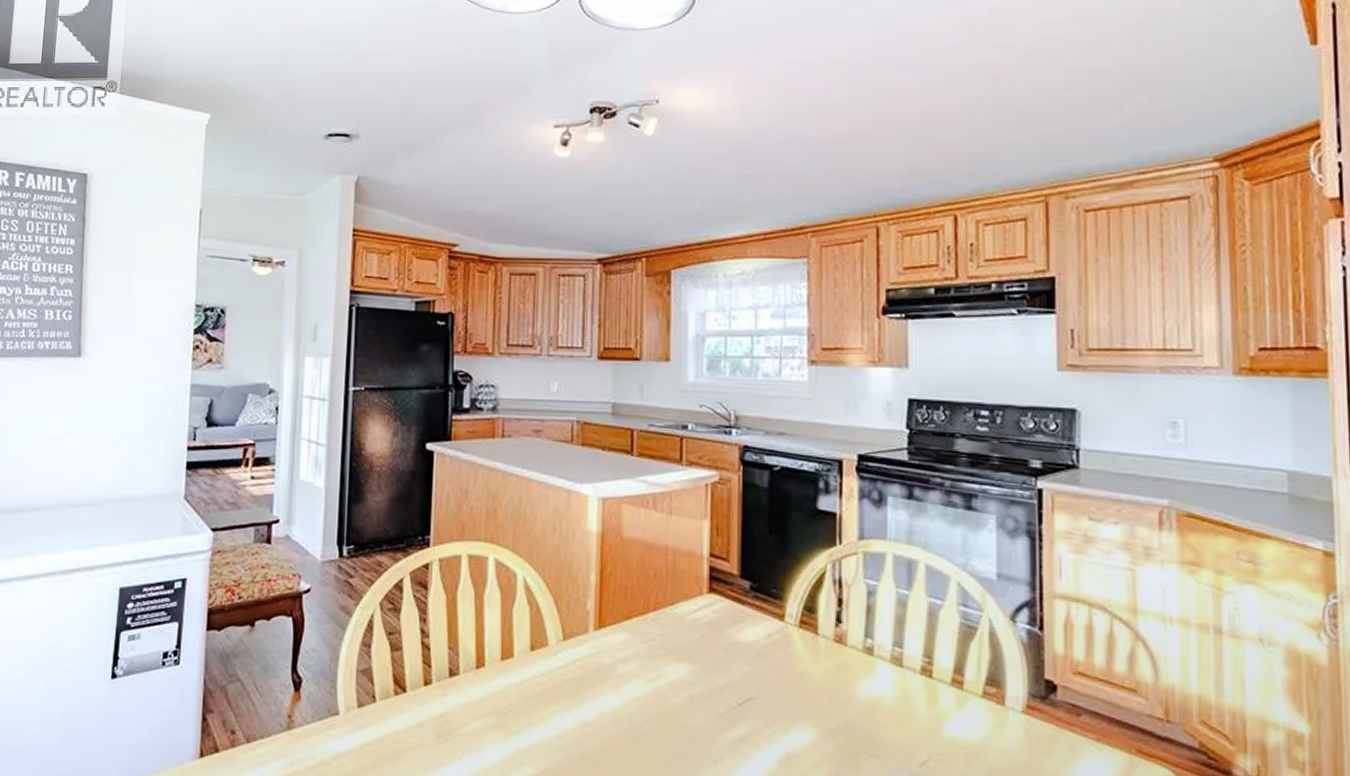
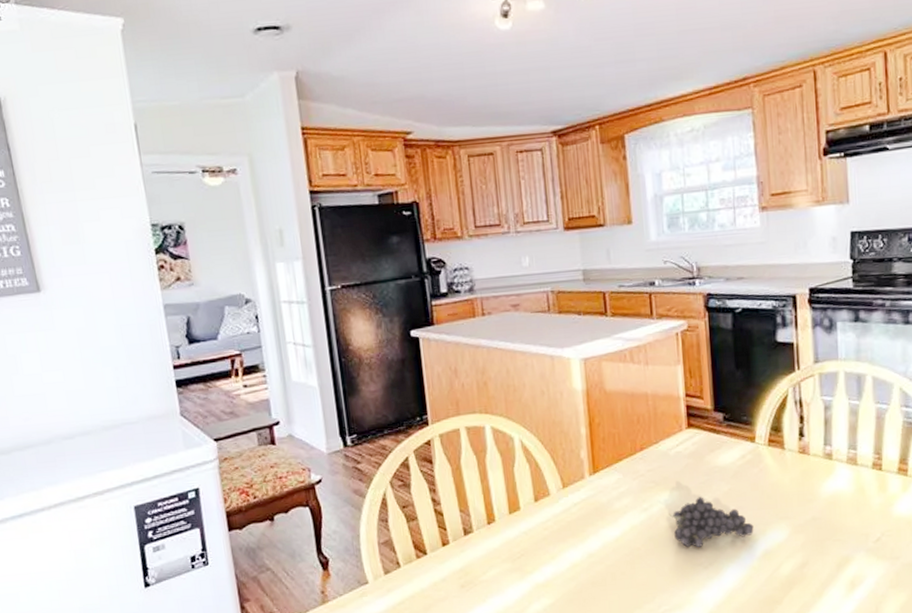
fruit: none [677,675,775,737] -> present [668,497,754,548]

